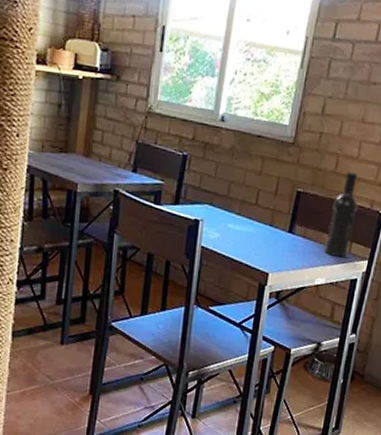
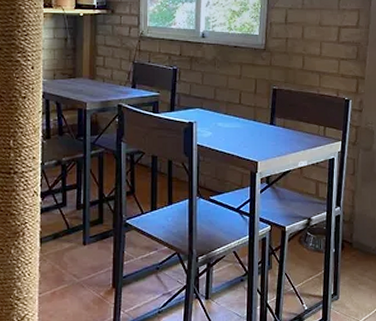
wine bottle: present [324,172,358,257] -> none [303,68,326,141]

